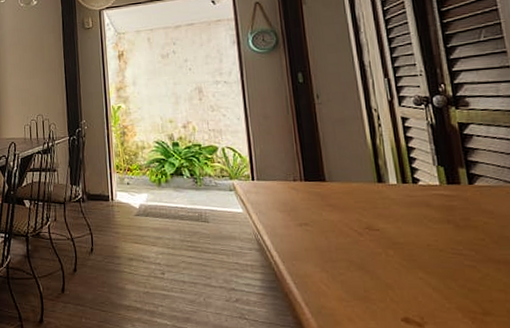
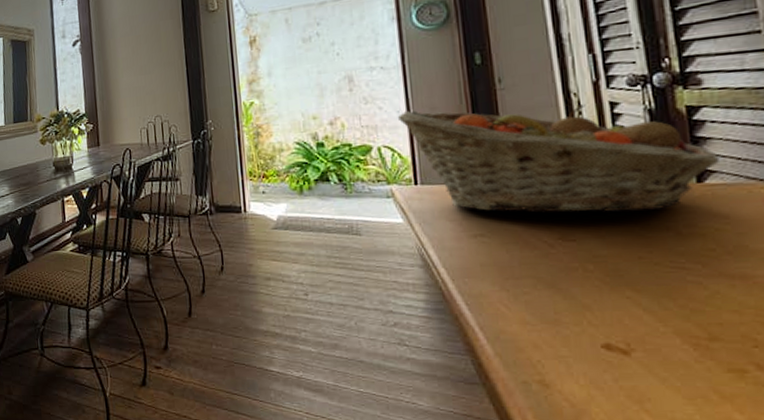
fruit basket: none [237,118,485,208] -> present [397,104,721,213]

